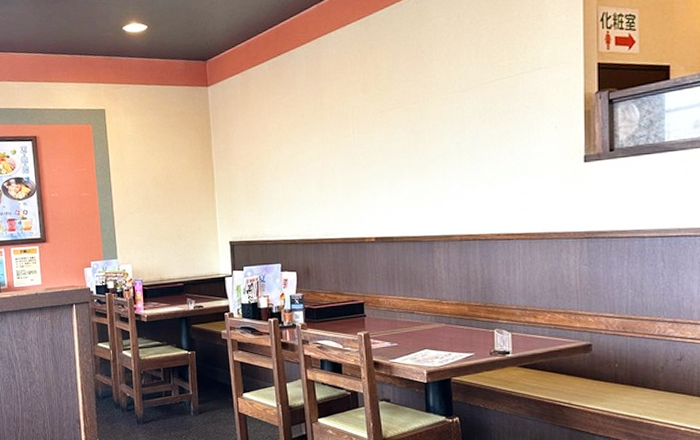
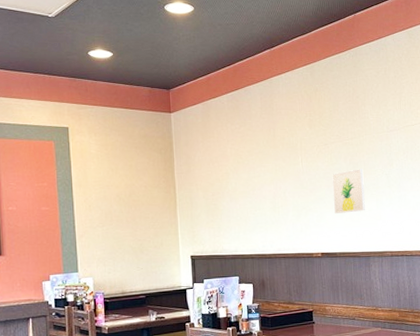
wall art: none [389,138,430,192] -> present [332,169,366,214]

